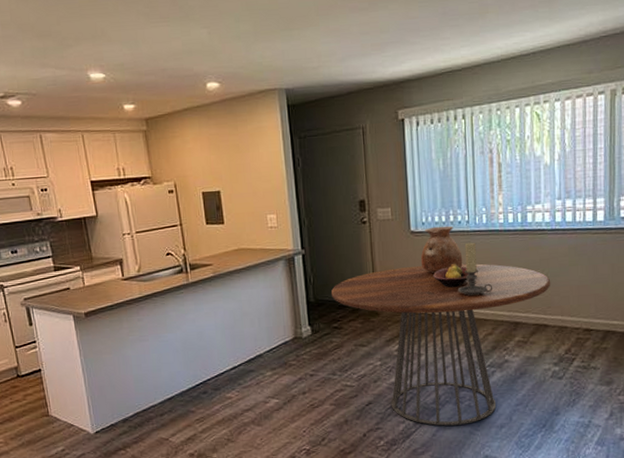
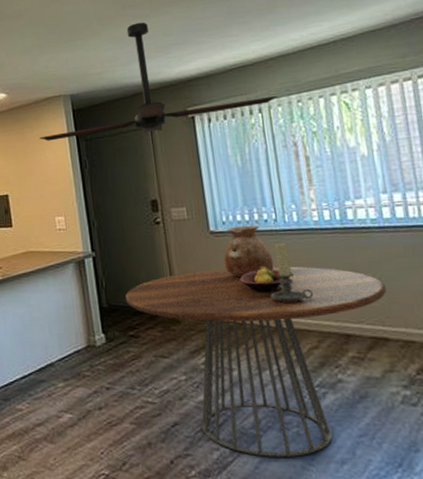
ceiling fan: none [253,16,479,137] -> present [39,22,277,141]

